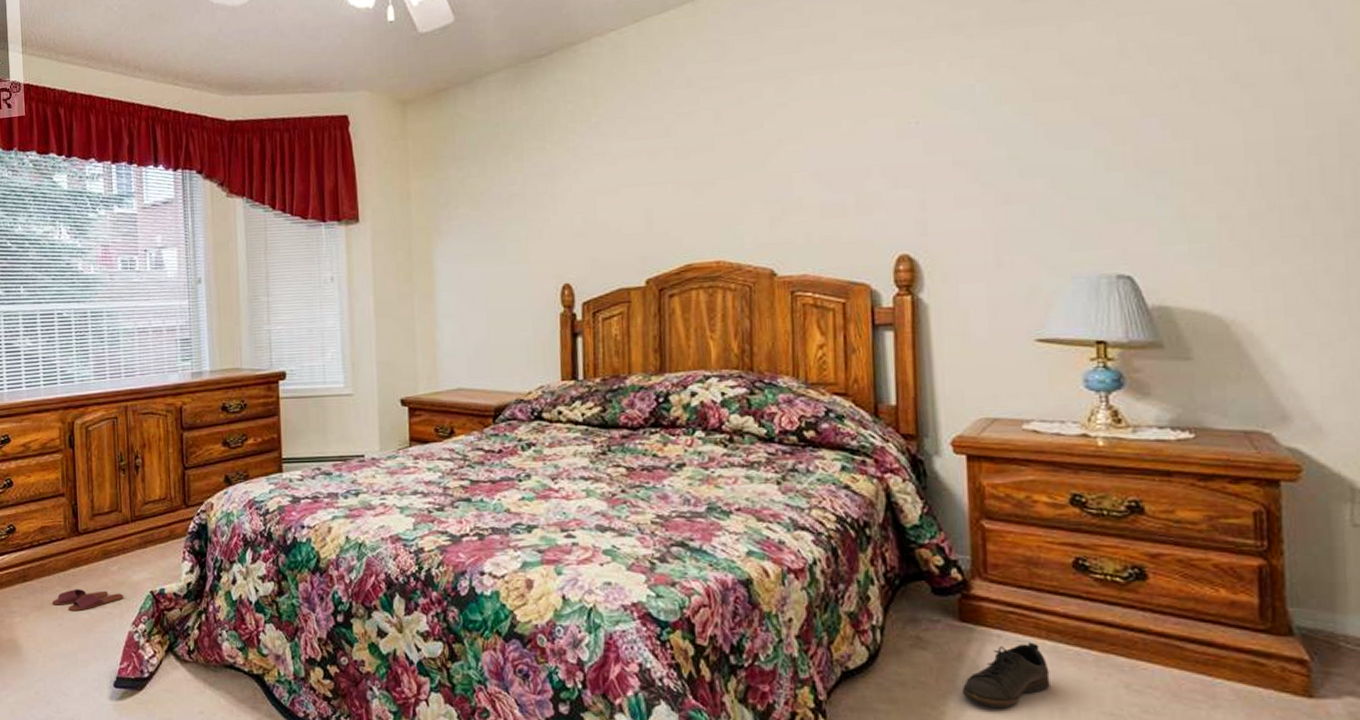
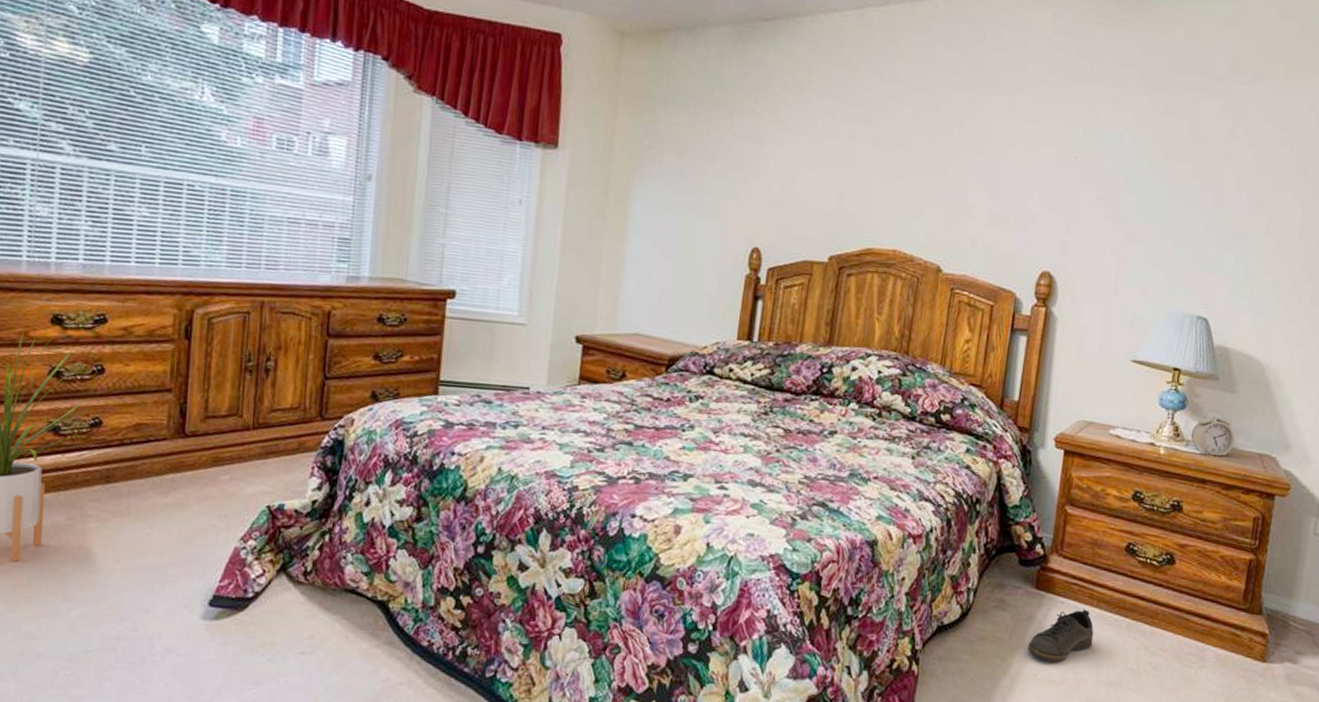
slippers: present [52,589,124,611] -> none [140,496,234,521]
alarm clock: none [1137,384,1203,441] -> present [1191,410,1235,457]

